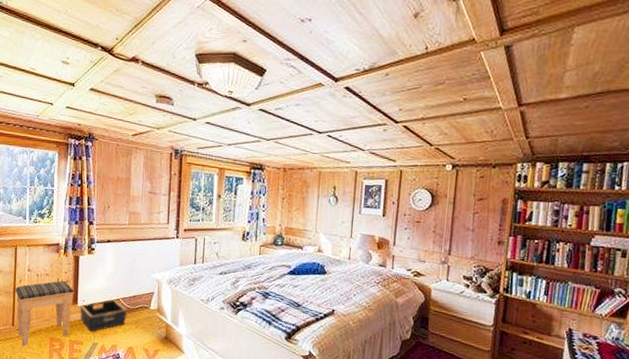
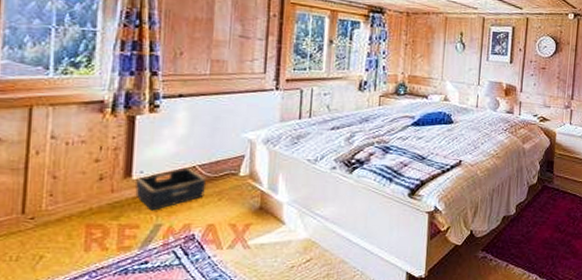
footstool: present [15,280,74,347] -> none [27,148,127,240]

